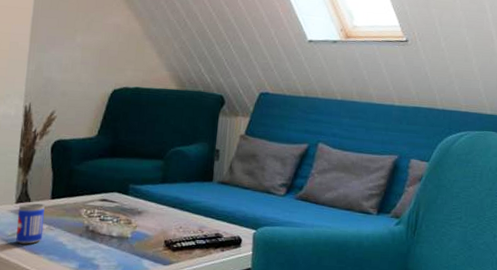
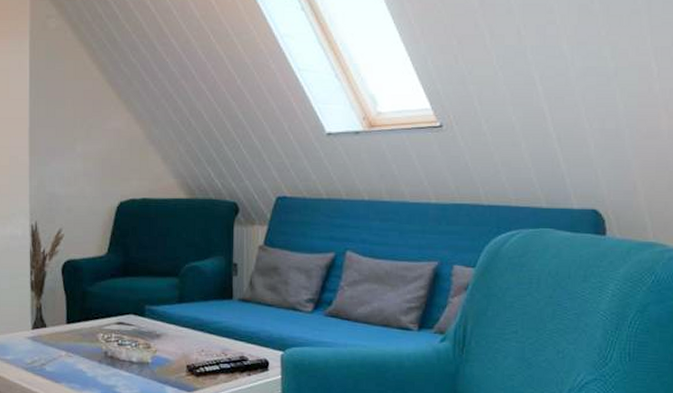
beer can: present [16,203,45,244] -> none [35,329,62,372]

